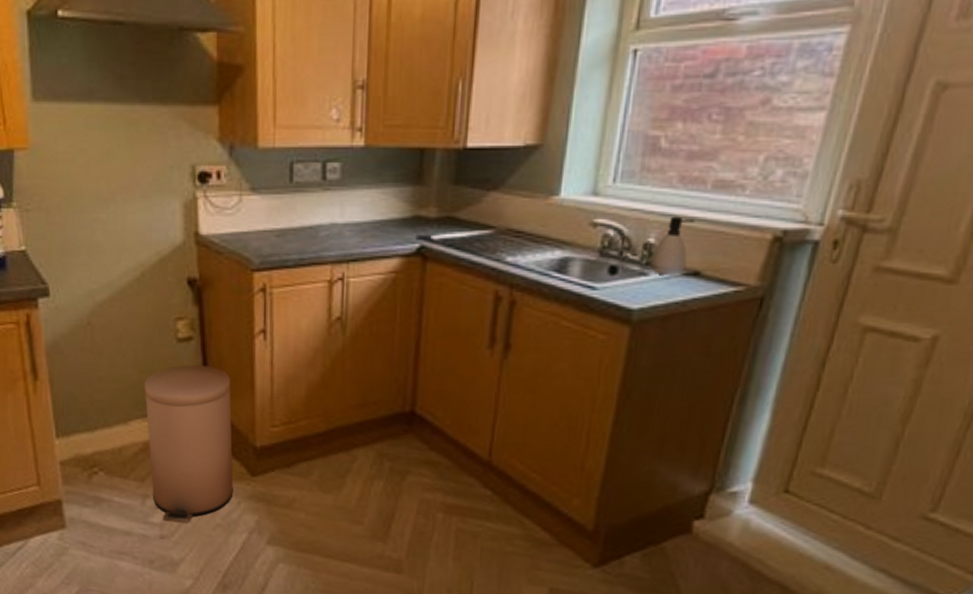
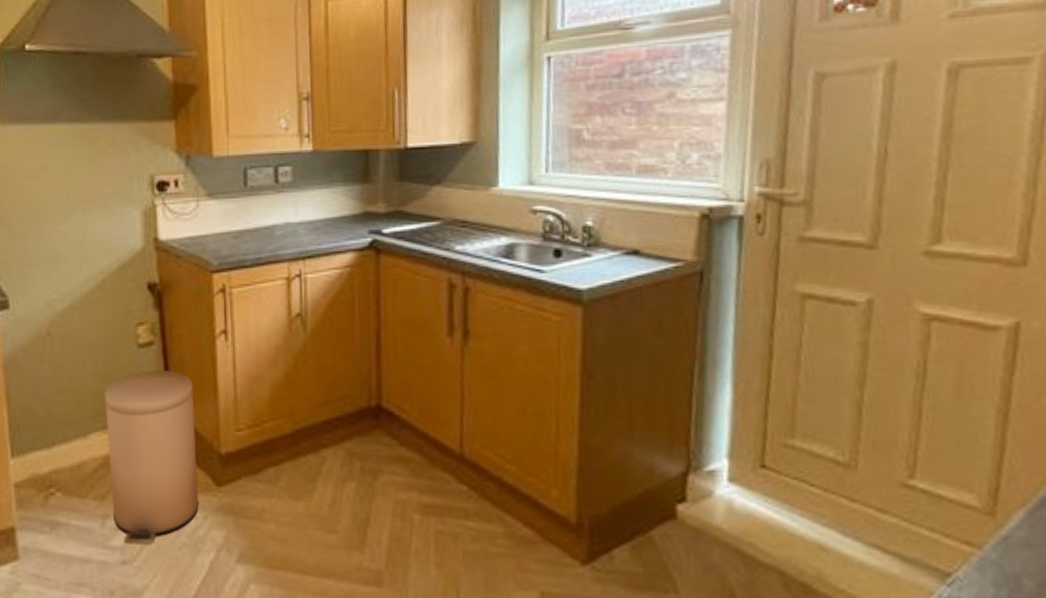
soap dispenser: present [650,216,696,276] -> none [591,200,627,256]

